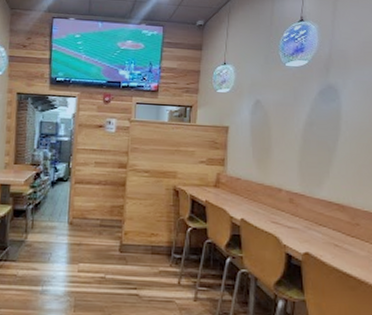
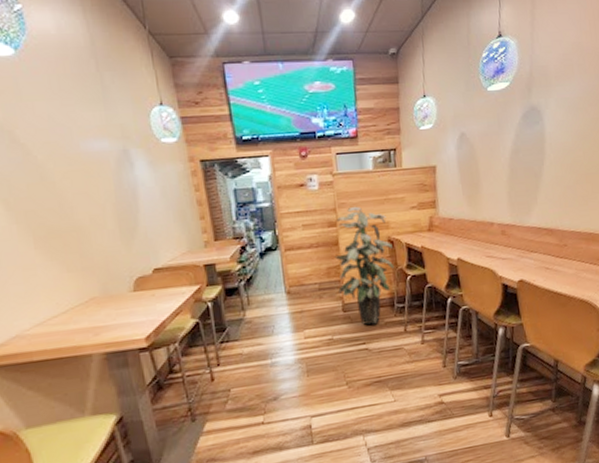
indoor plant: none [118,152,177,271] -> present [334,206,395,325]

